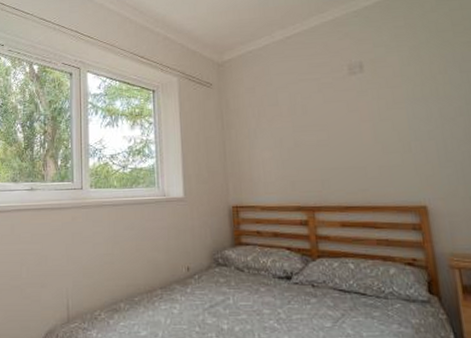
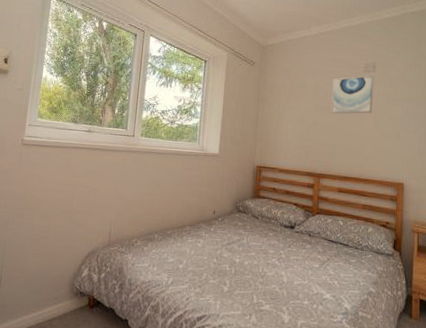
wall art: none [311,77,368,130] -> present [331,75,374,114]

